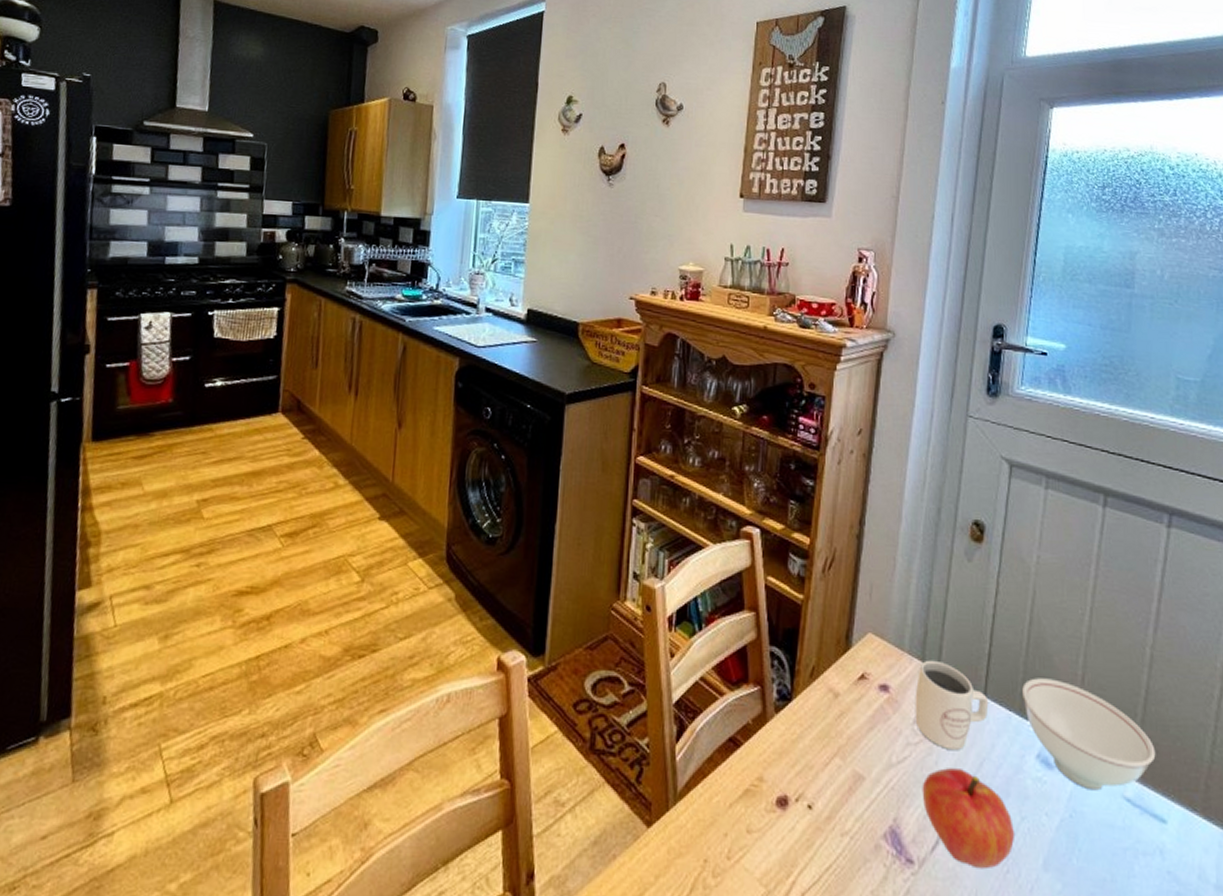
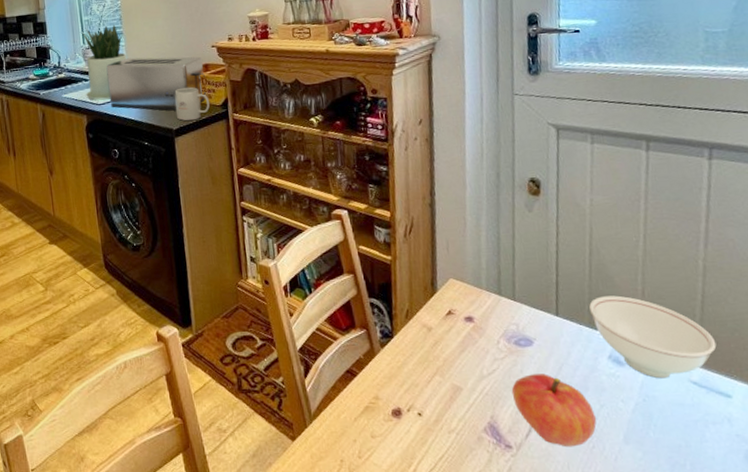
planter: none [464,247,523,344] -> present [82,24,126,101]
toaster: none [492,294,617,370] -> present [106,56,206,111]
mug: none [572,342,617,387] -> present [174,87,211,121]
mug: present [915,660,989,751] -> none [496,293,562,361]

